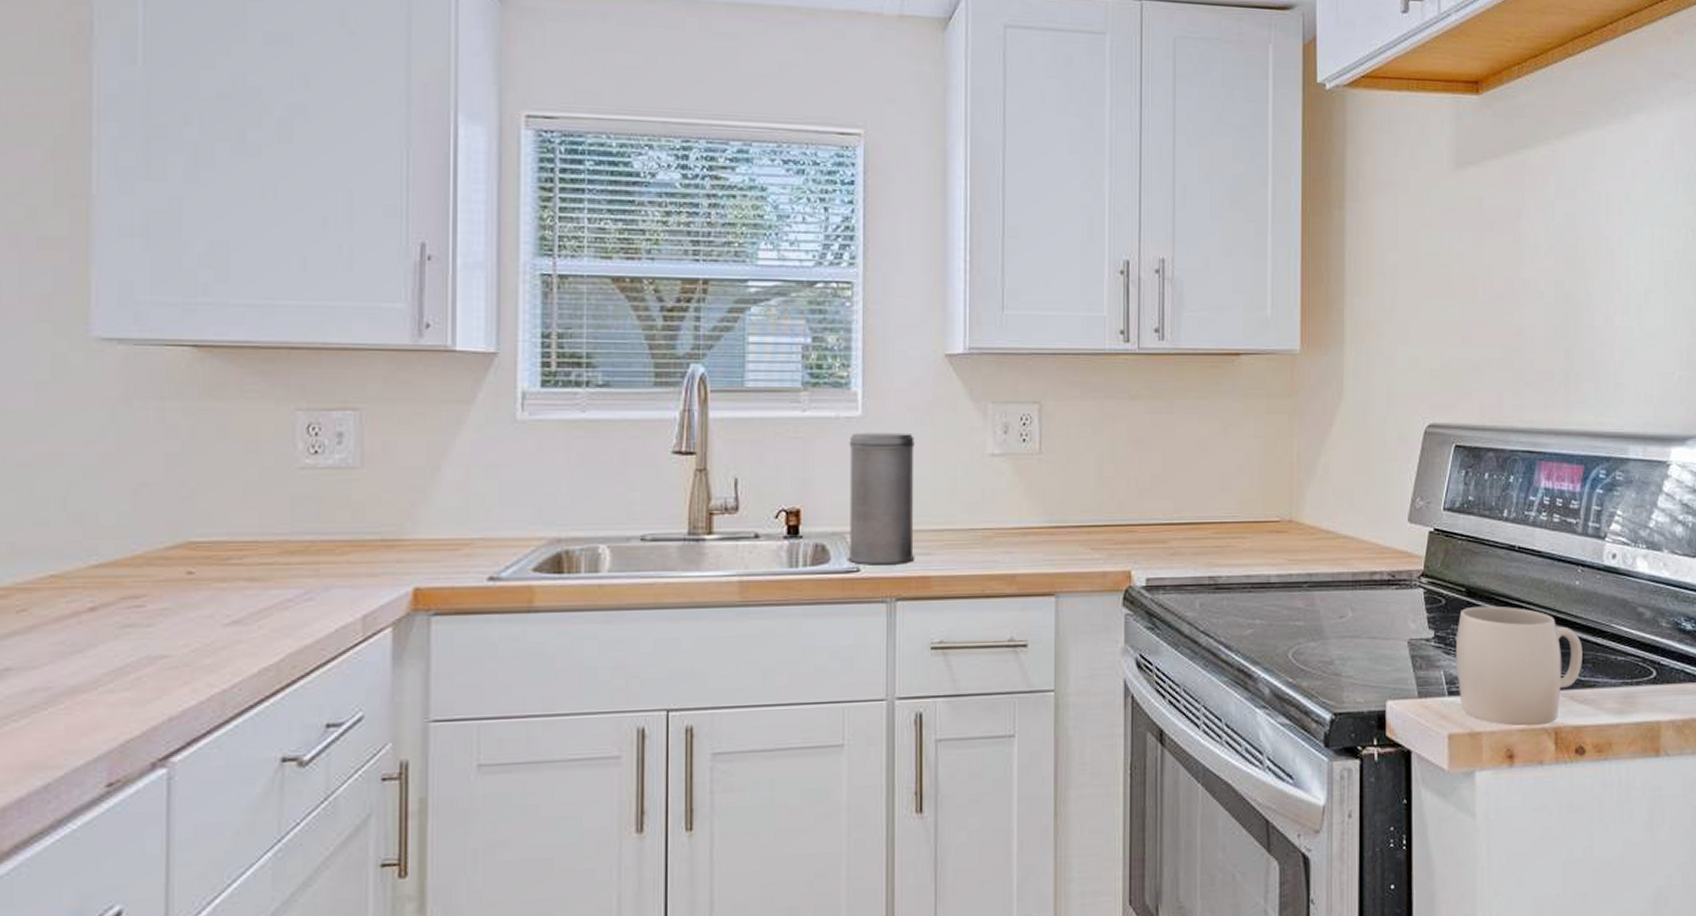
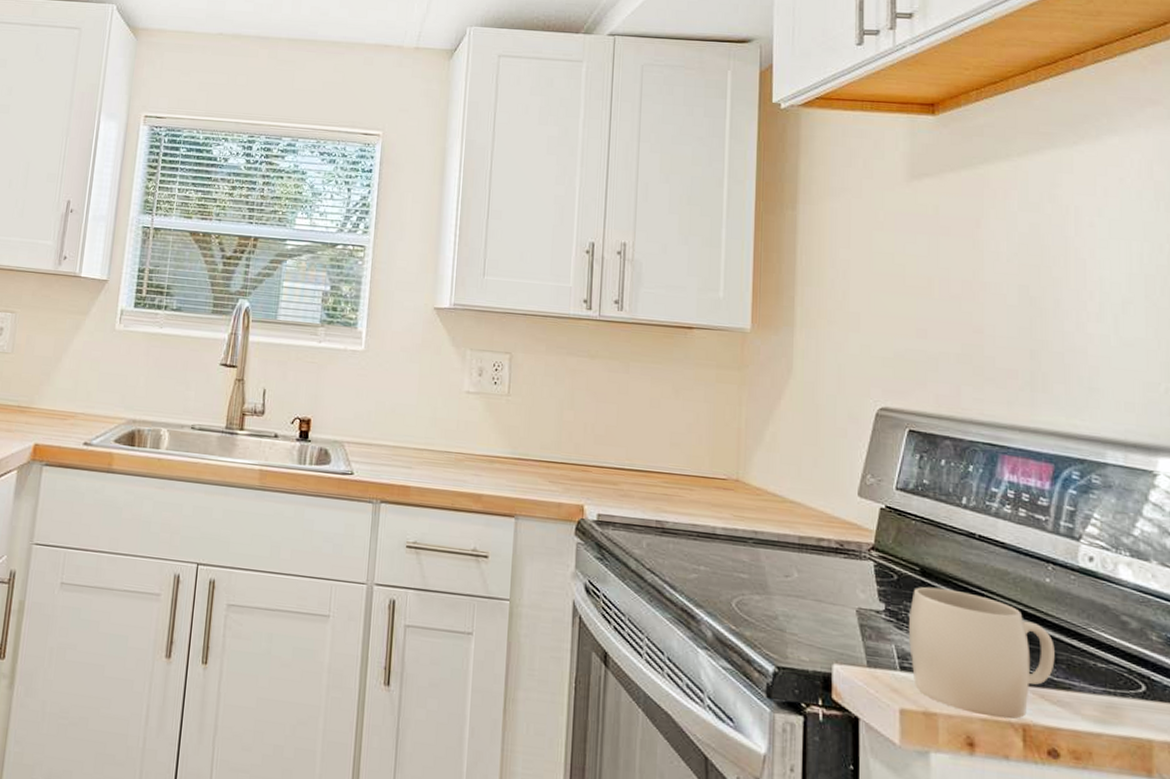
canister: present [848,432,915,566] -> none [345,363,405,474]

